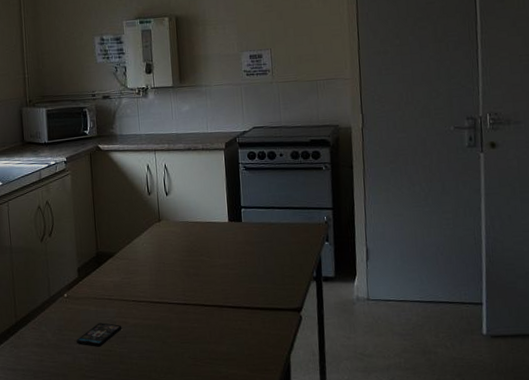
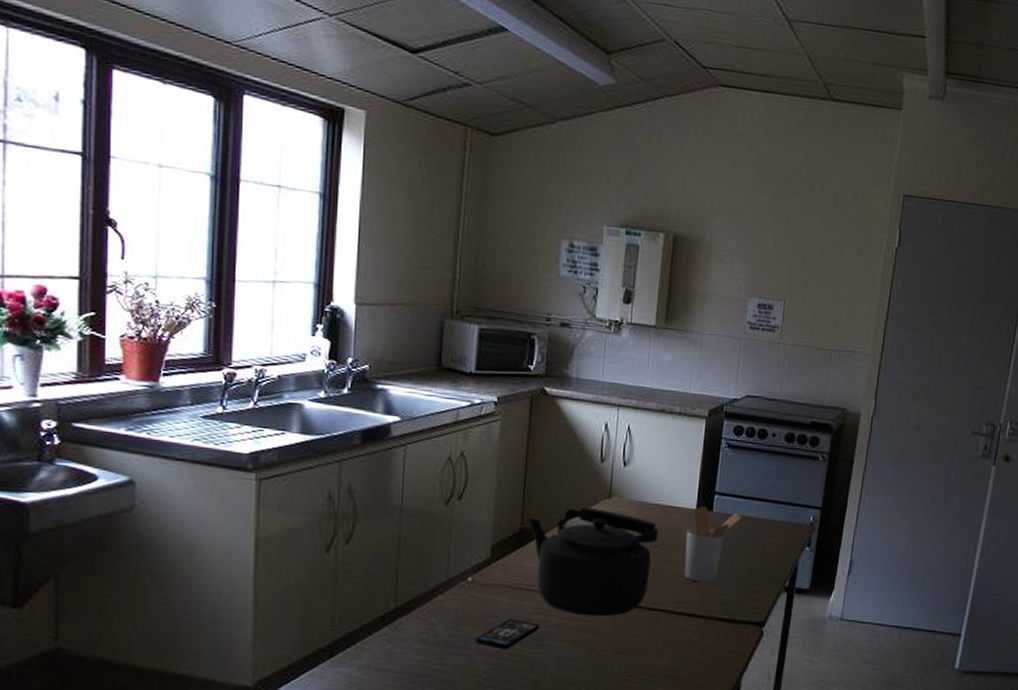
kettle: none [100,230,202,316] -> present [526,506,659,617]
utensil holder: none [223,219,267,280] -> present [684,506,742,583]

